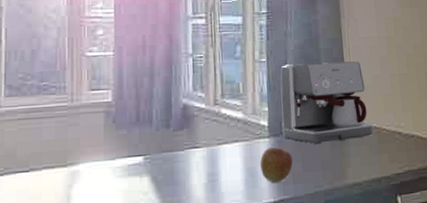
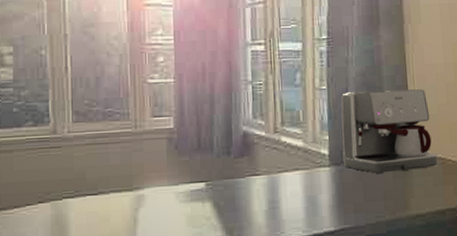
apple: present [260,147,293,183] -> none [321,176,354,212]

